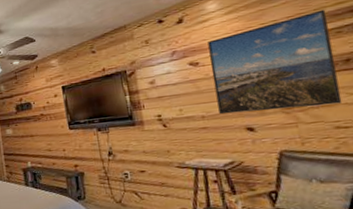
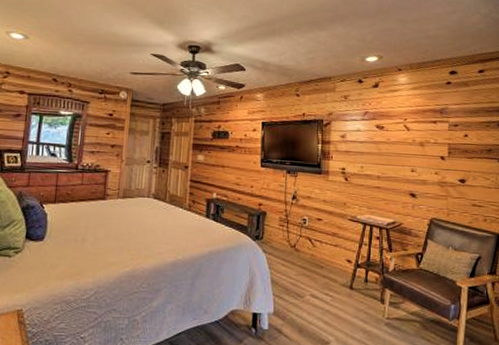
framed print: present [207,9,343,115] -> none [392,104,482,186]

